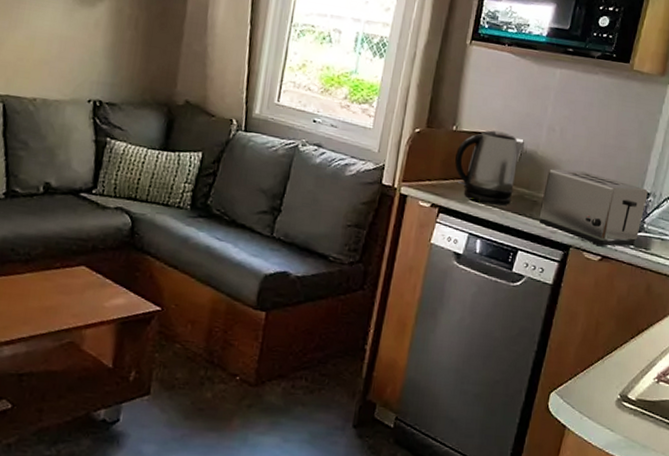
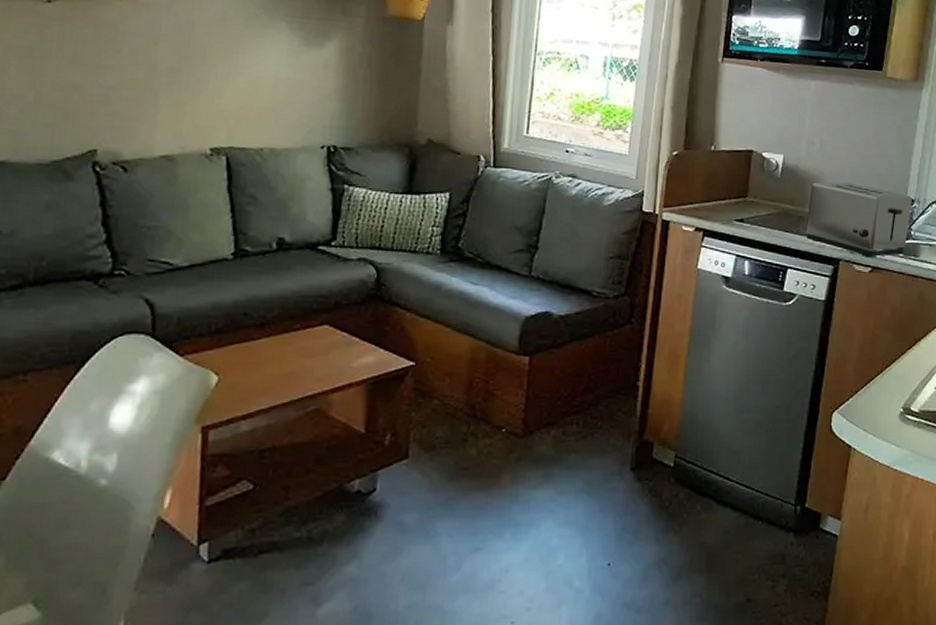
kettle: present [454,130,524,205] -> none [715,147,784,224]

